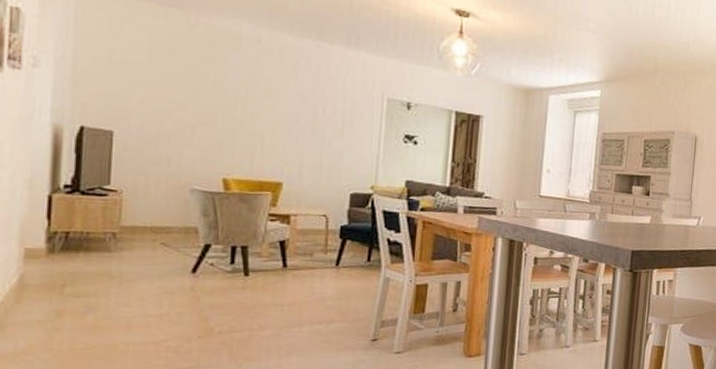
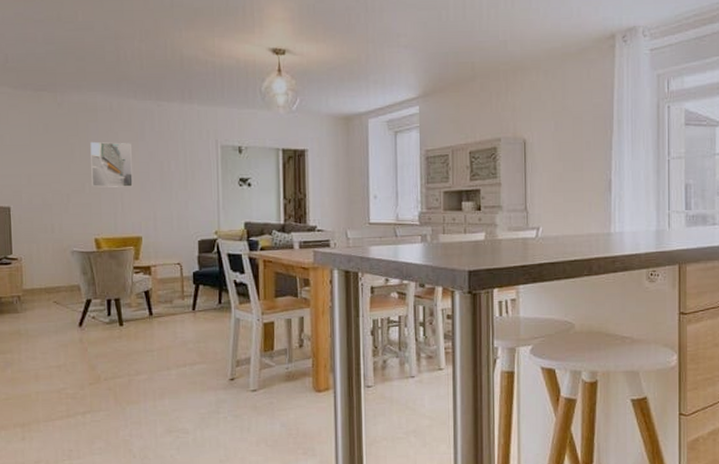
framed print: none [226,72,280,128] -> present [90,141,133,188]

